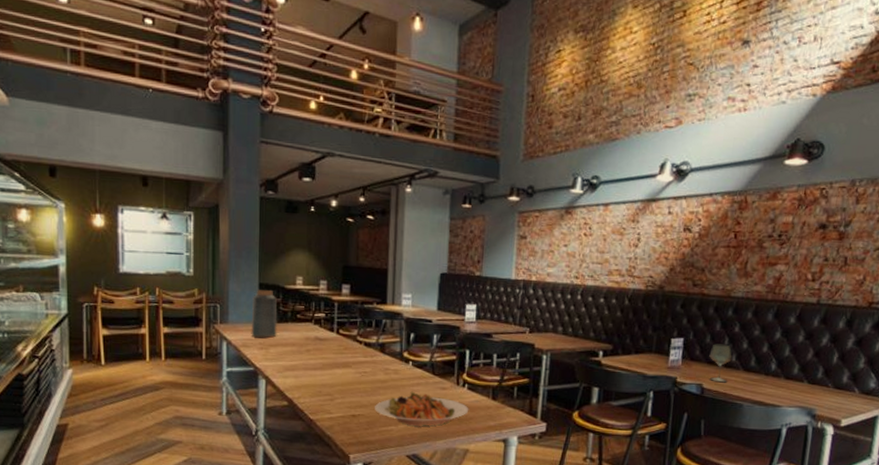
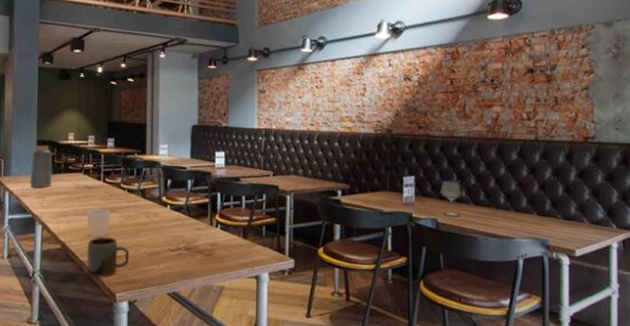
mug: none [317,362,345,395] -> present [86,208,110,238]
mug: none [317,393,366,438] -> present [86,236,130,278]
salad: present [375,391,469,427] -> none [138,232,223,266]

